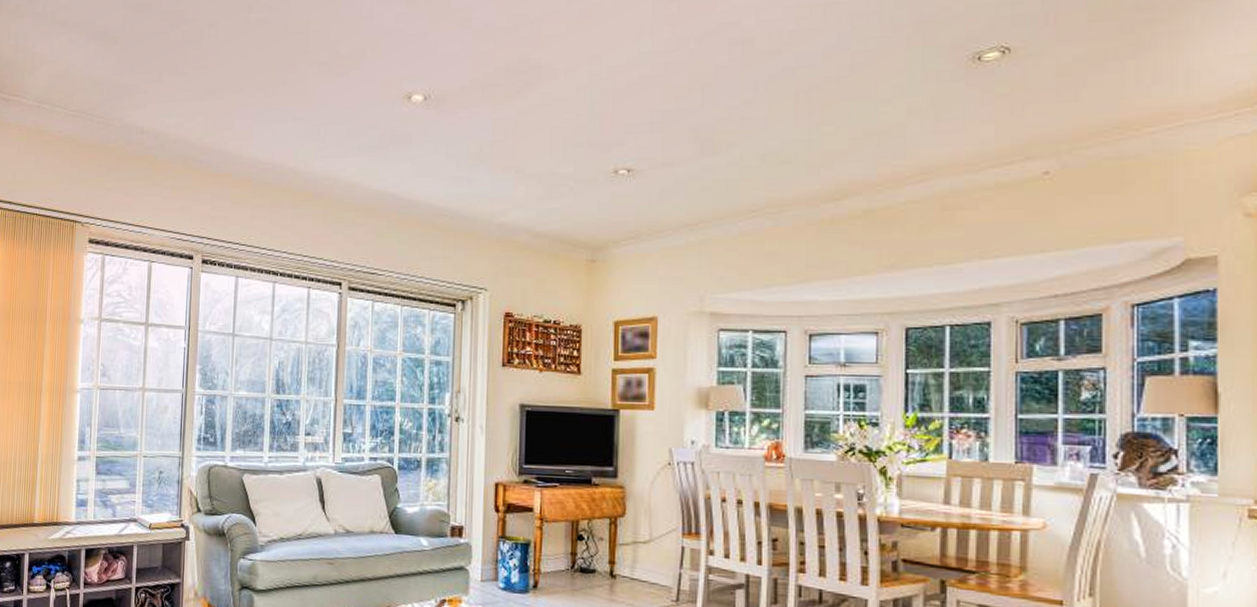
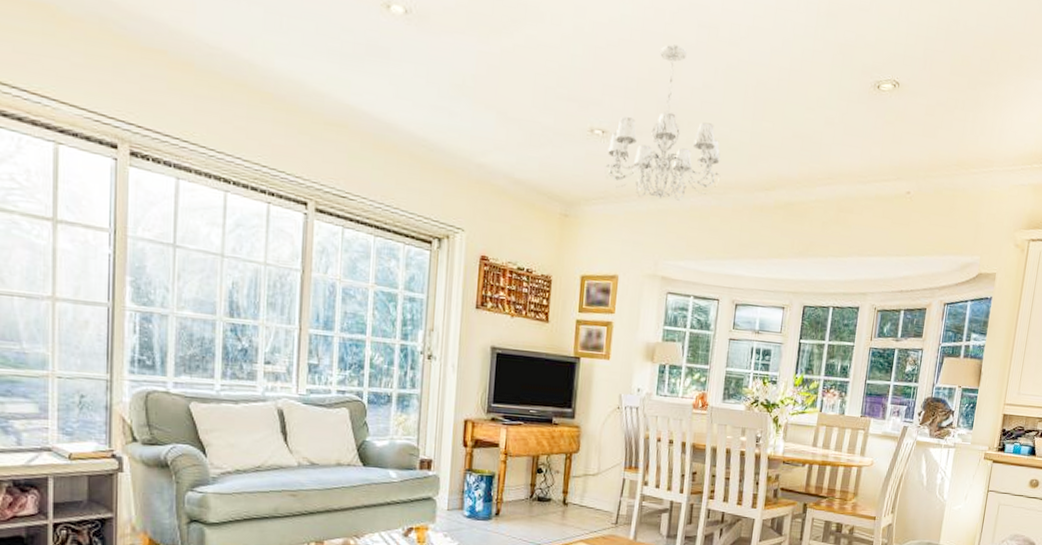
chandelier: none [633,68,774,232] -> present [605,44,721,201]

